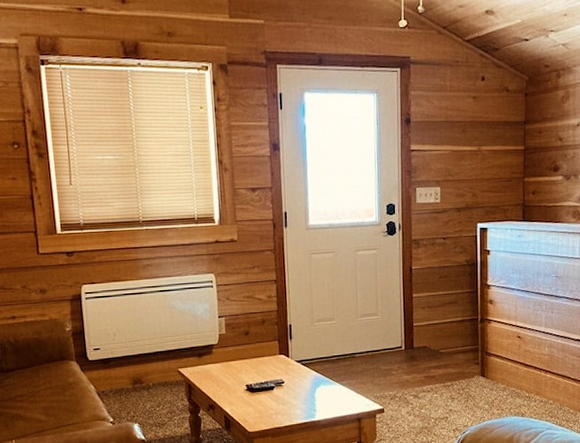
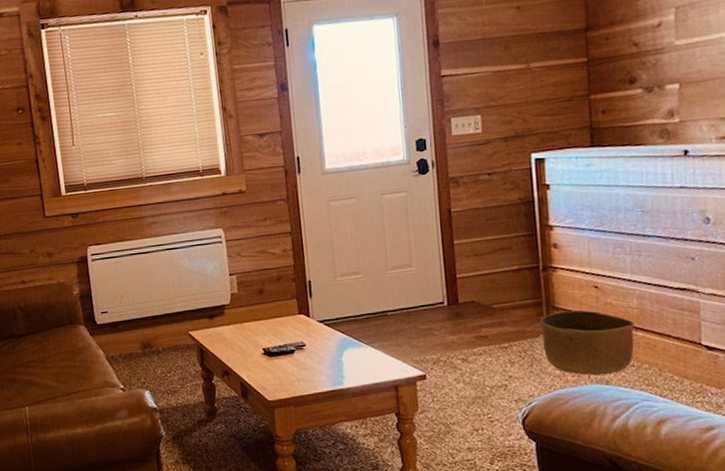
basket: none [476,355,545,409] -> present [540,309,635,375]

